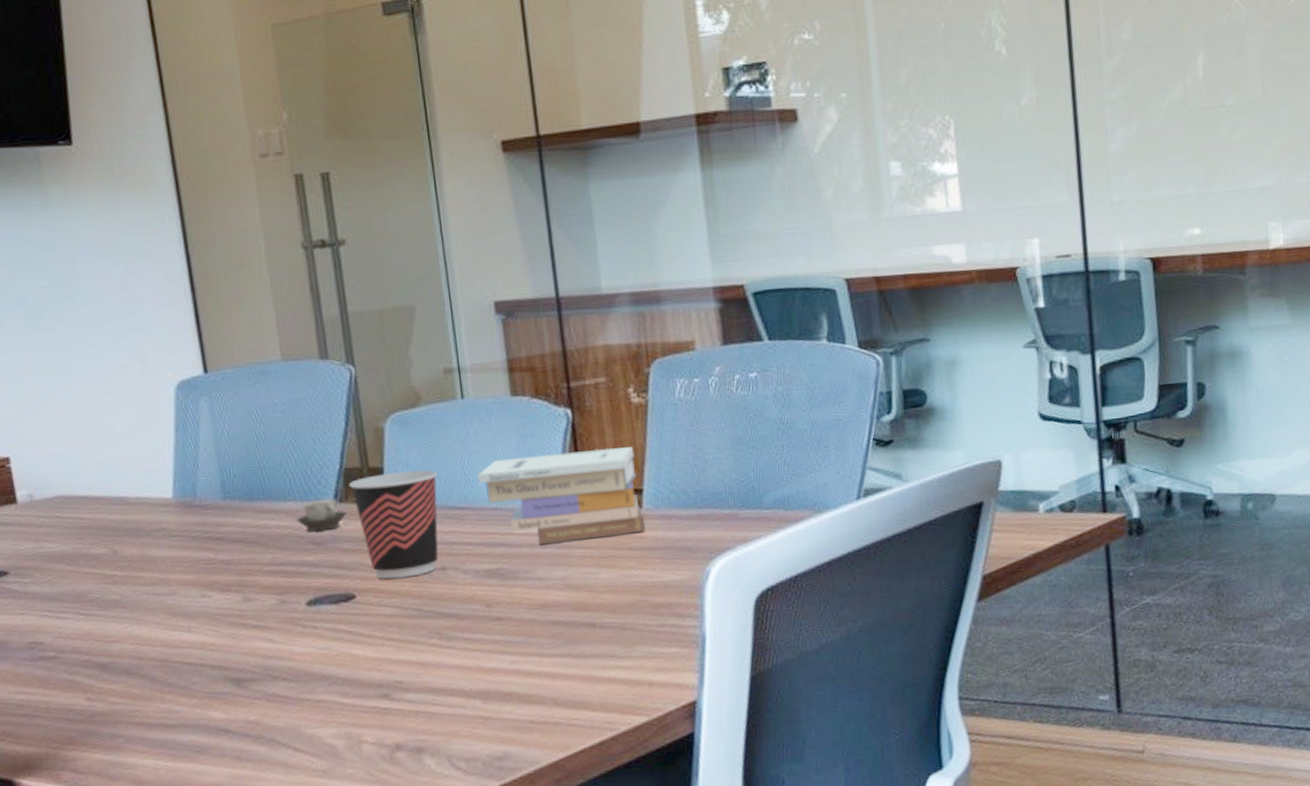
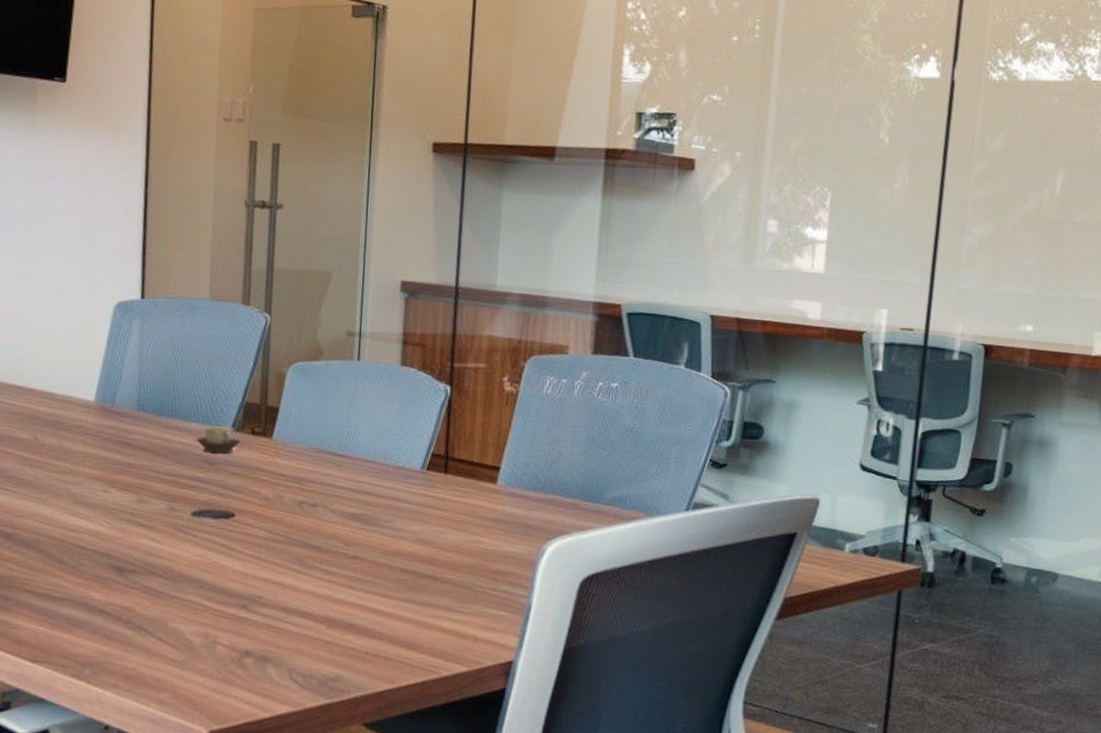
cup: present [348,470,439,579] -> none [246,413,325,507]
books: present [477,447,645,544] -> none [358,418,499,505]

